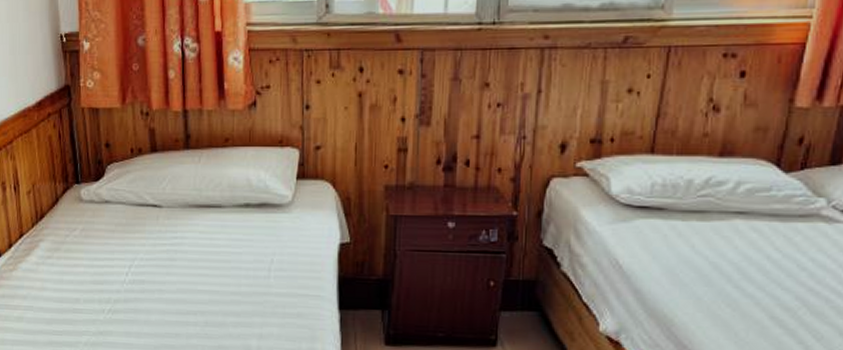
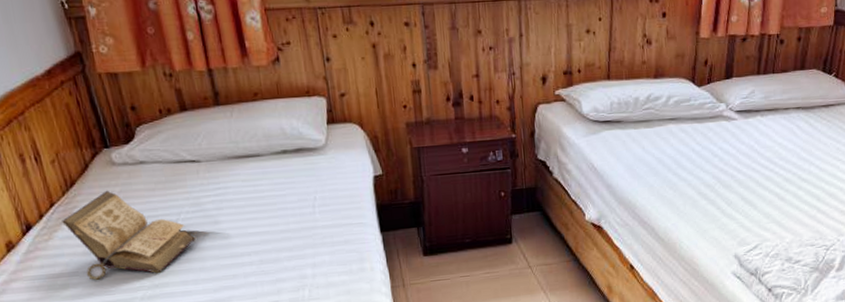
book: none [27,226,146,320] -> present [62,190,197,280]

